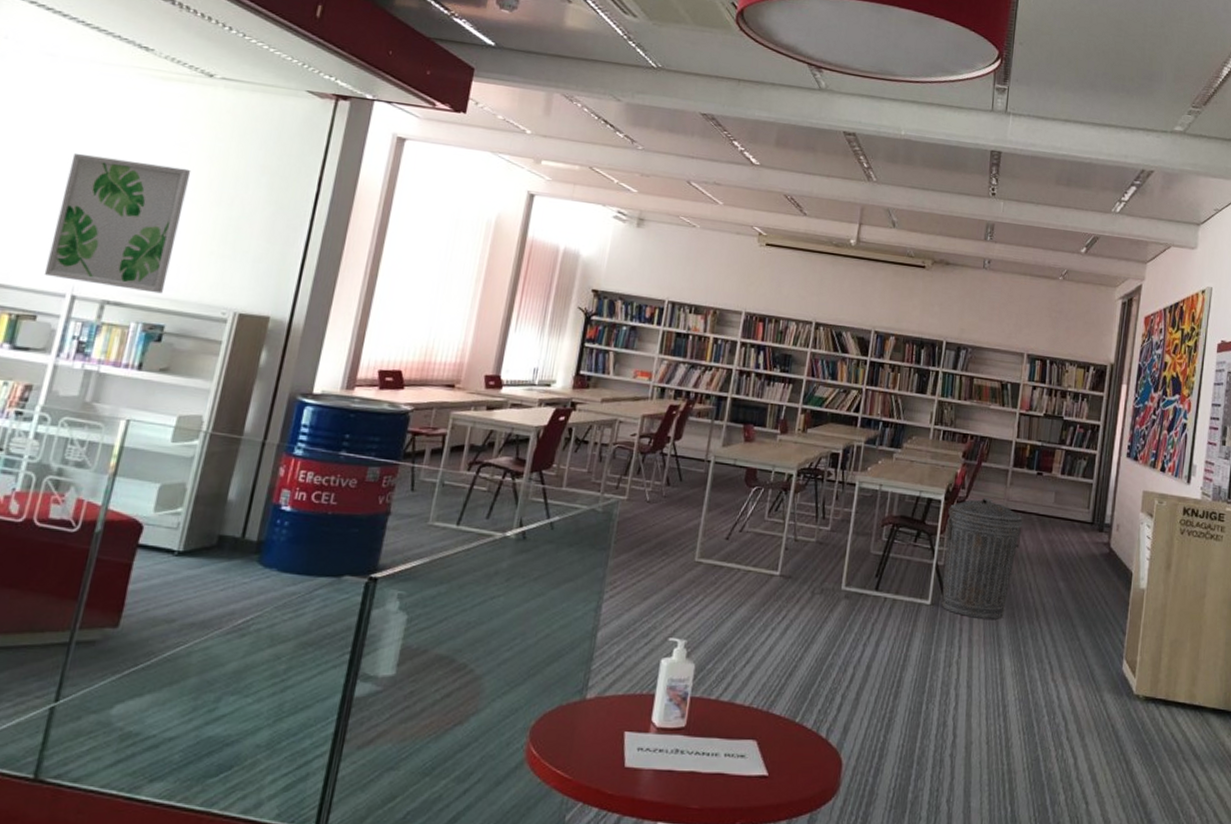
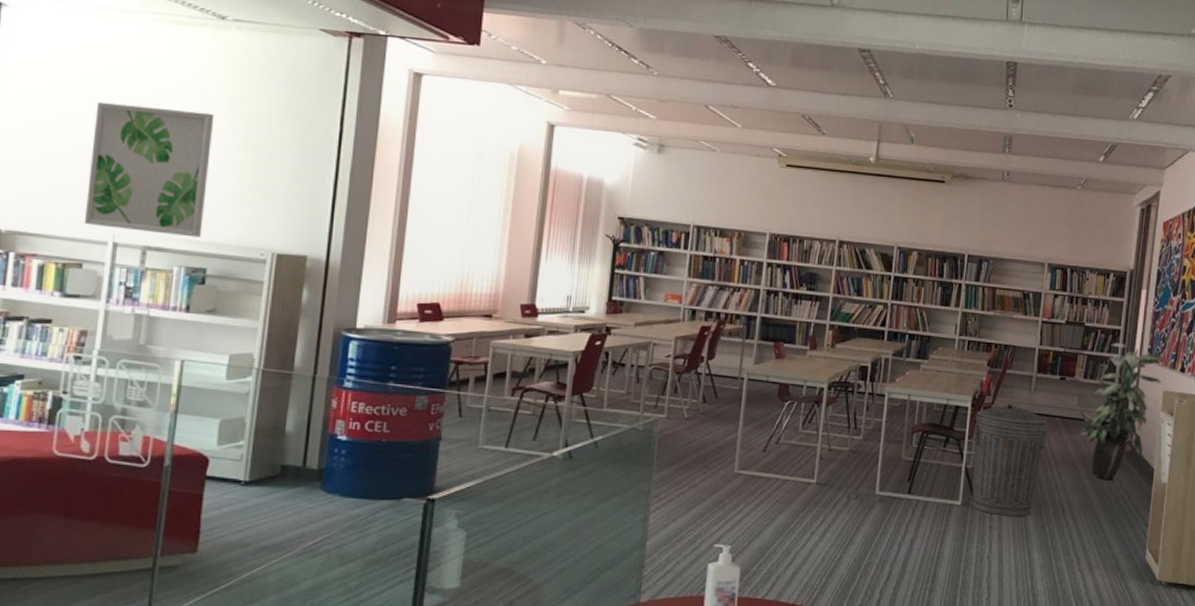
indoor plant: none [1056,438,1144,584] -> present [1080,342,1165,480]

